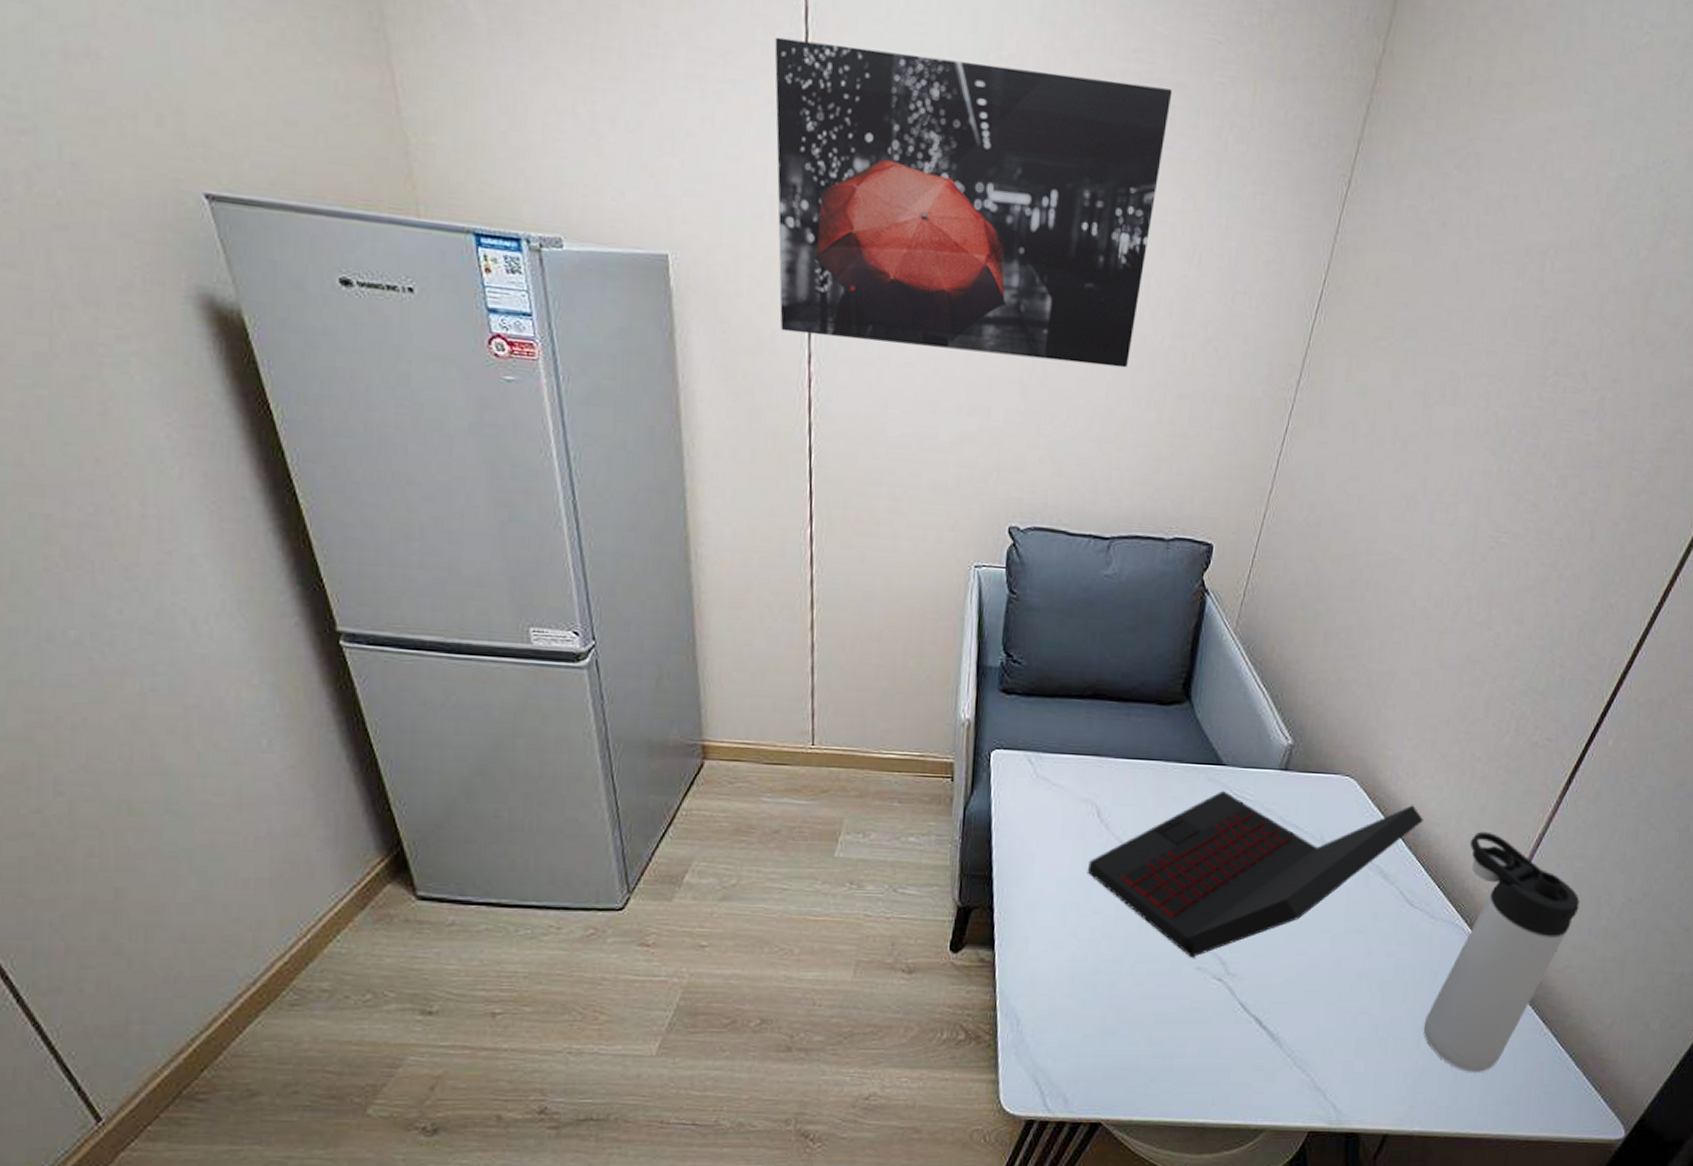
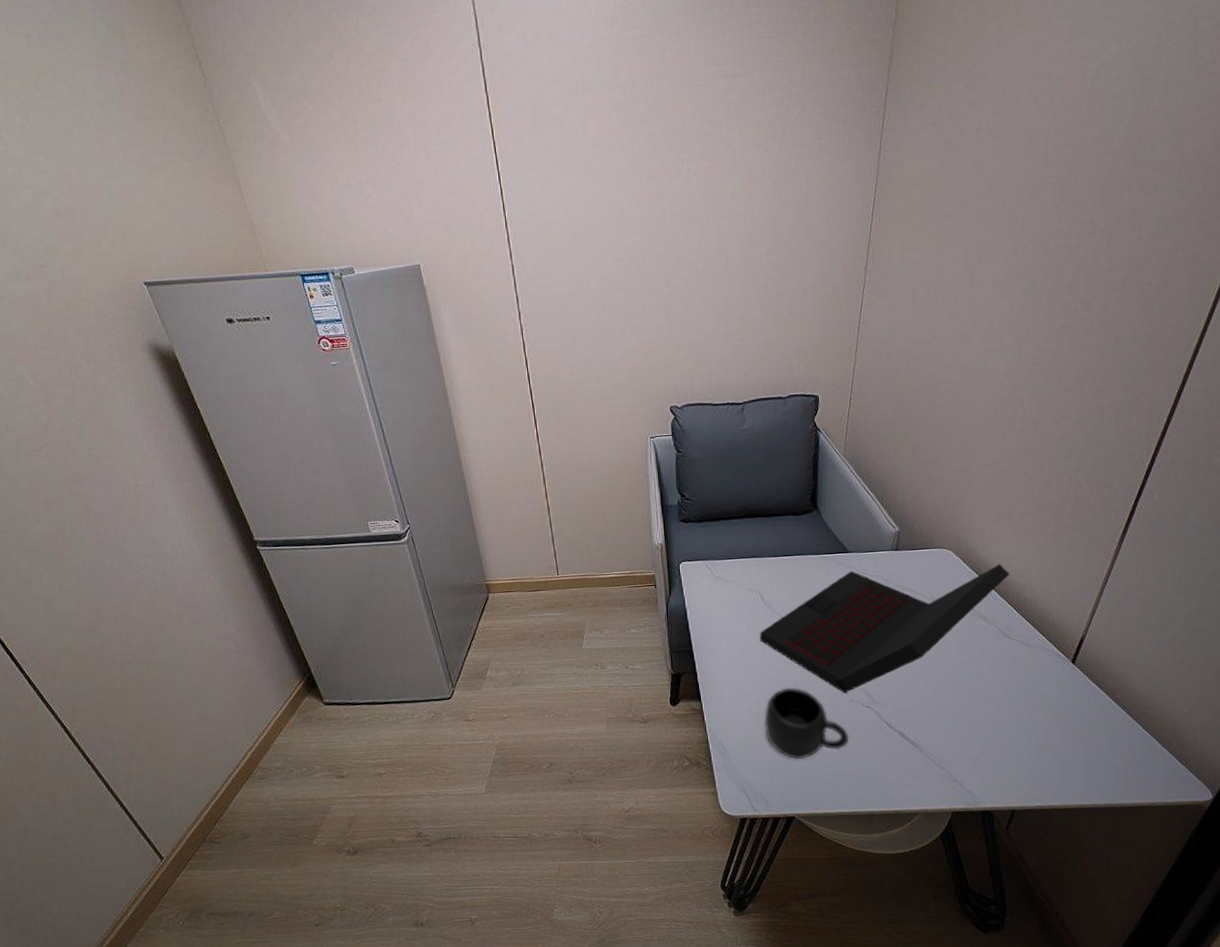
wall art: present [774,37,1173,368] -> none [468,78,743,301]
mug: none [1076,942,1190,1044] -> present [764,687,850,760]
thermos bottle: present [1424,831,1580,1072] -> none [1032,576,1147,759]

